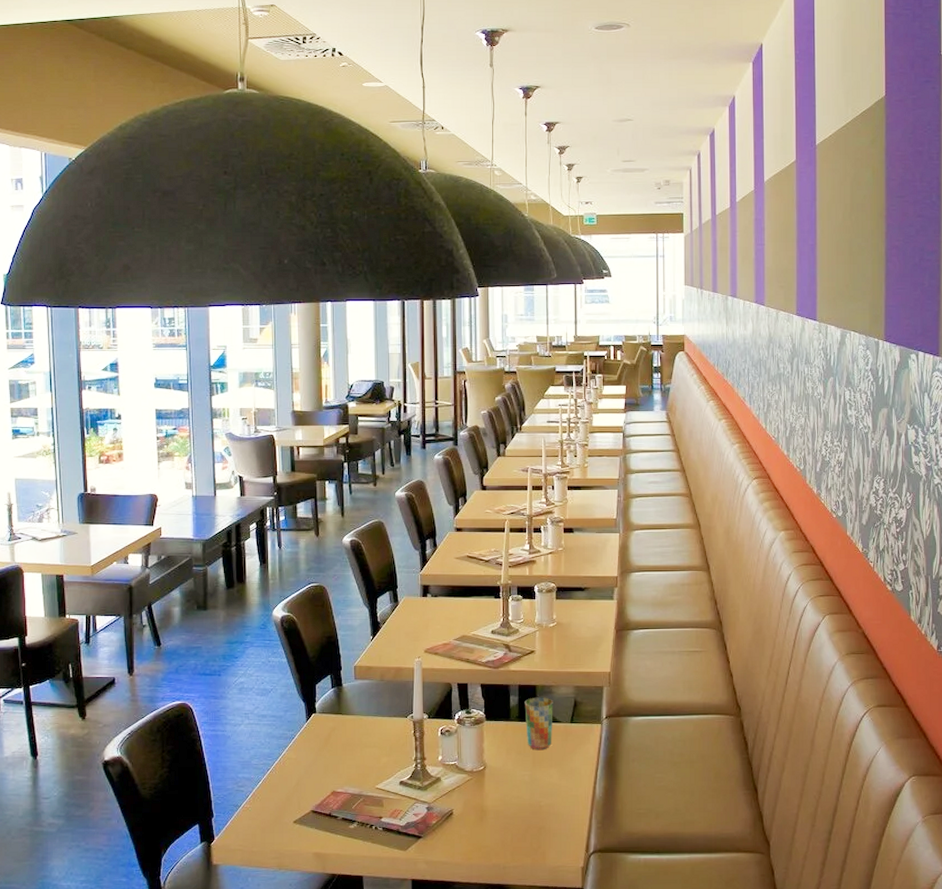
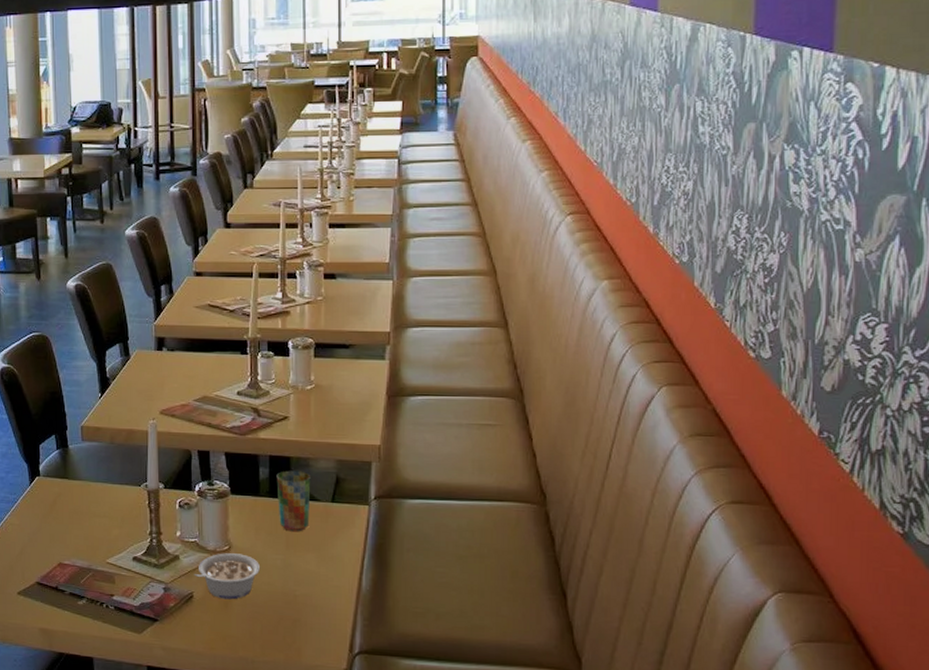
legume: none [453,772,511,814] -> present [194,553,261,600]

